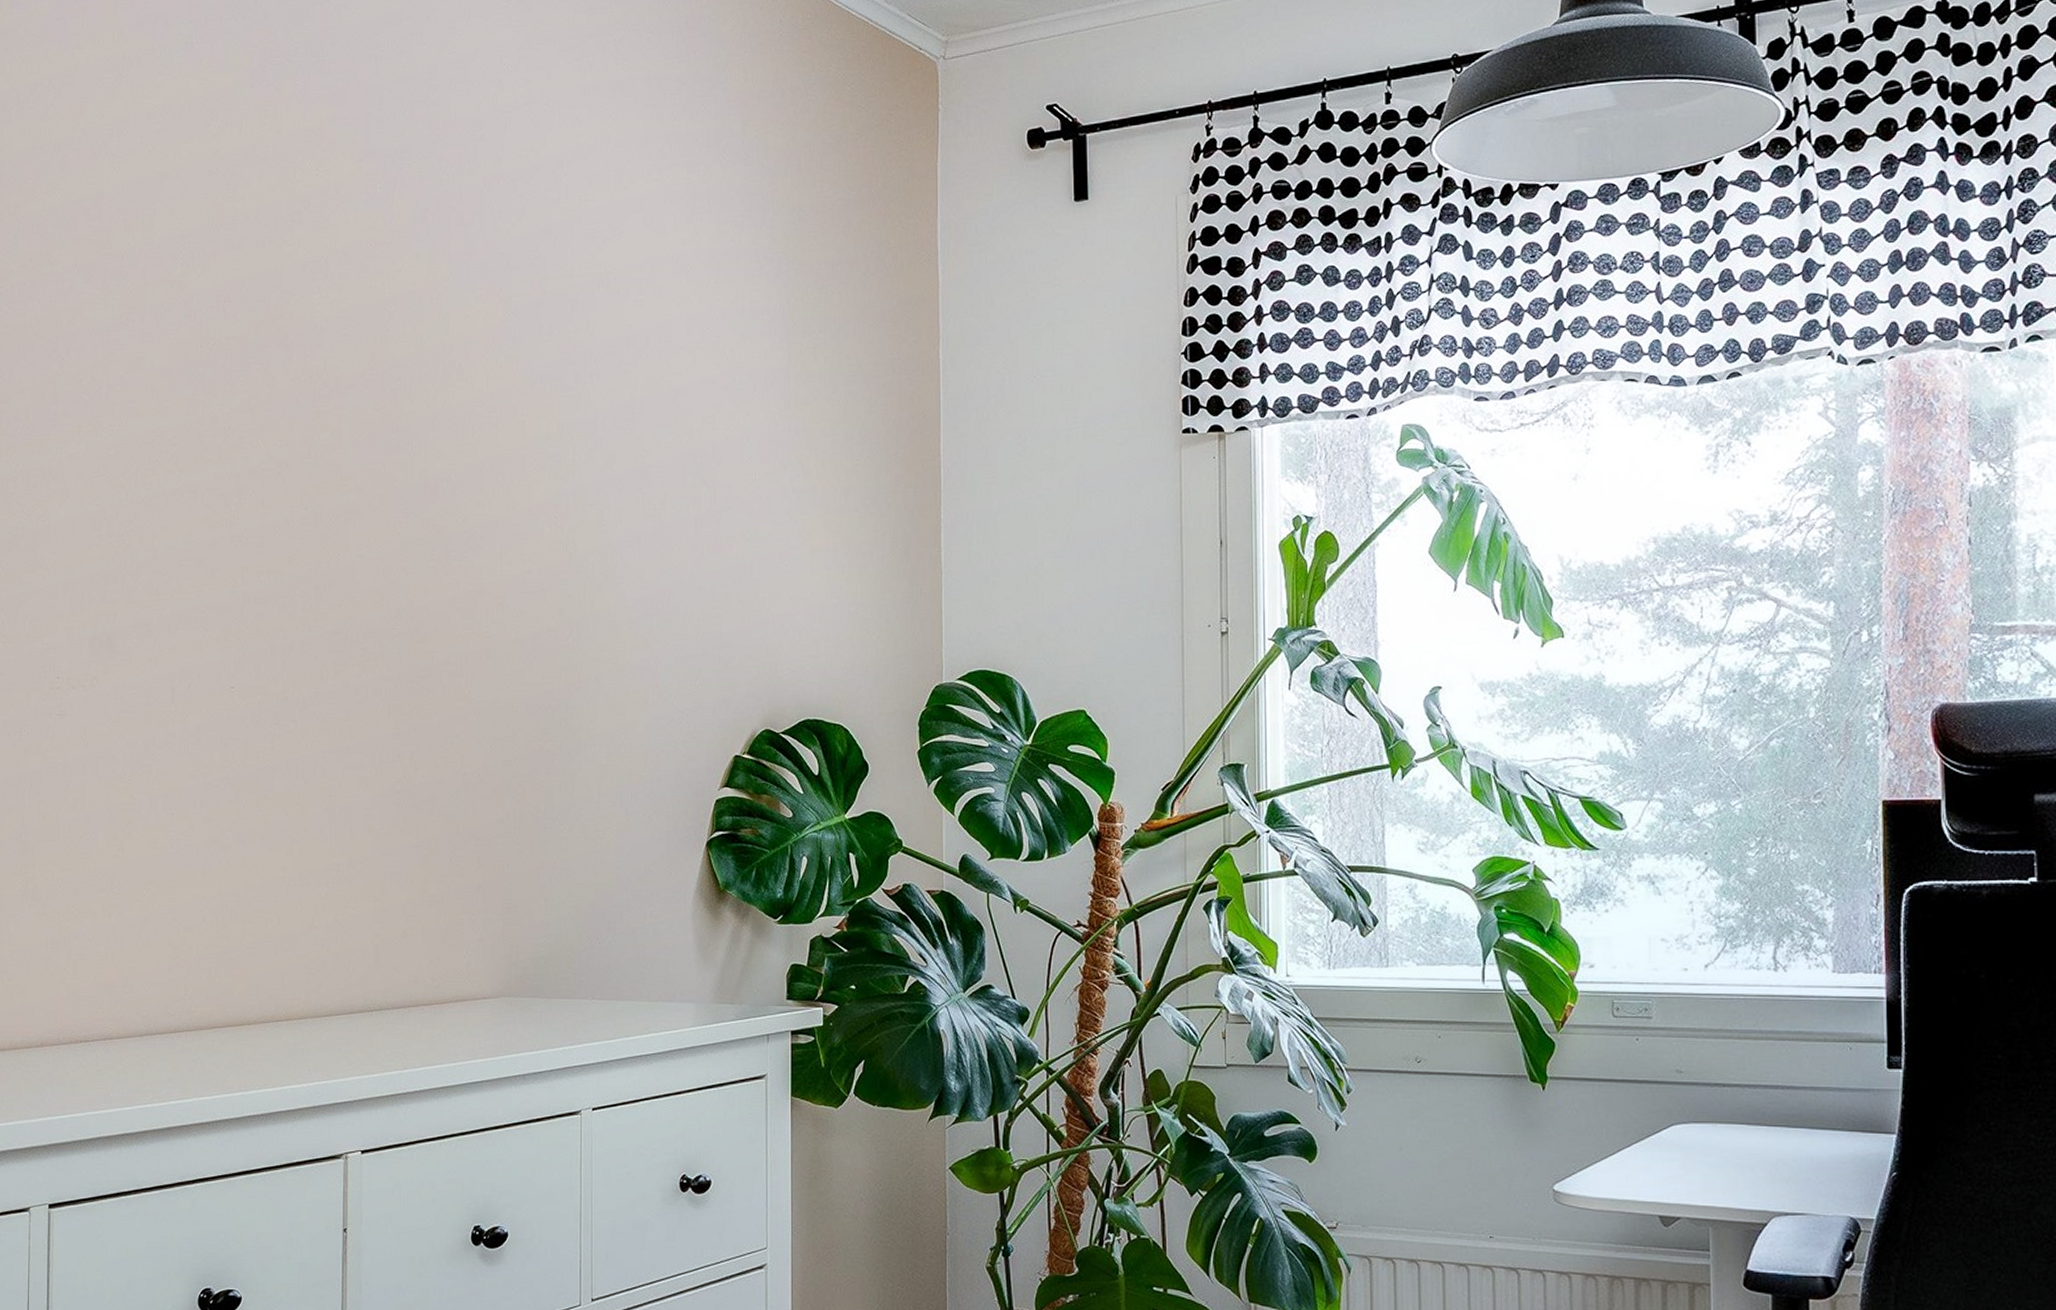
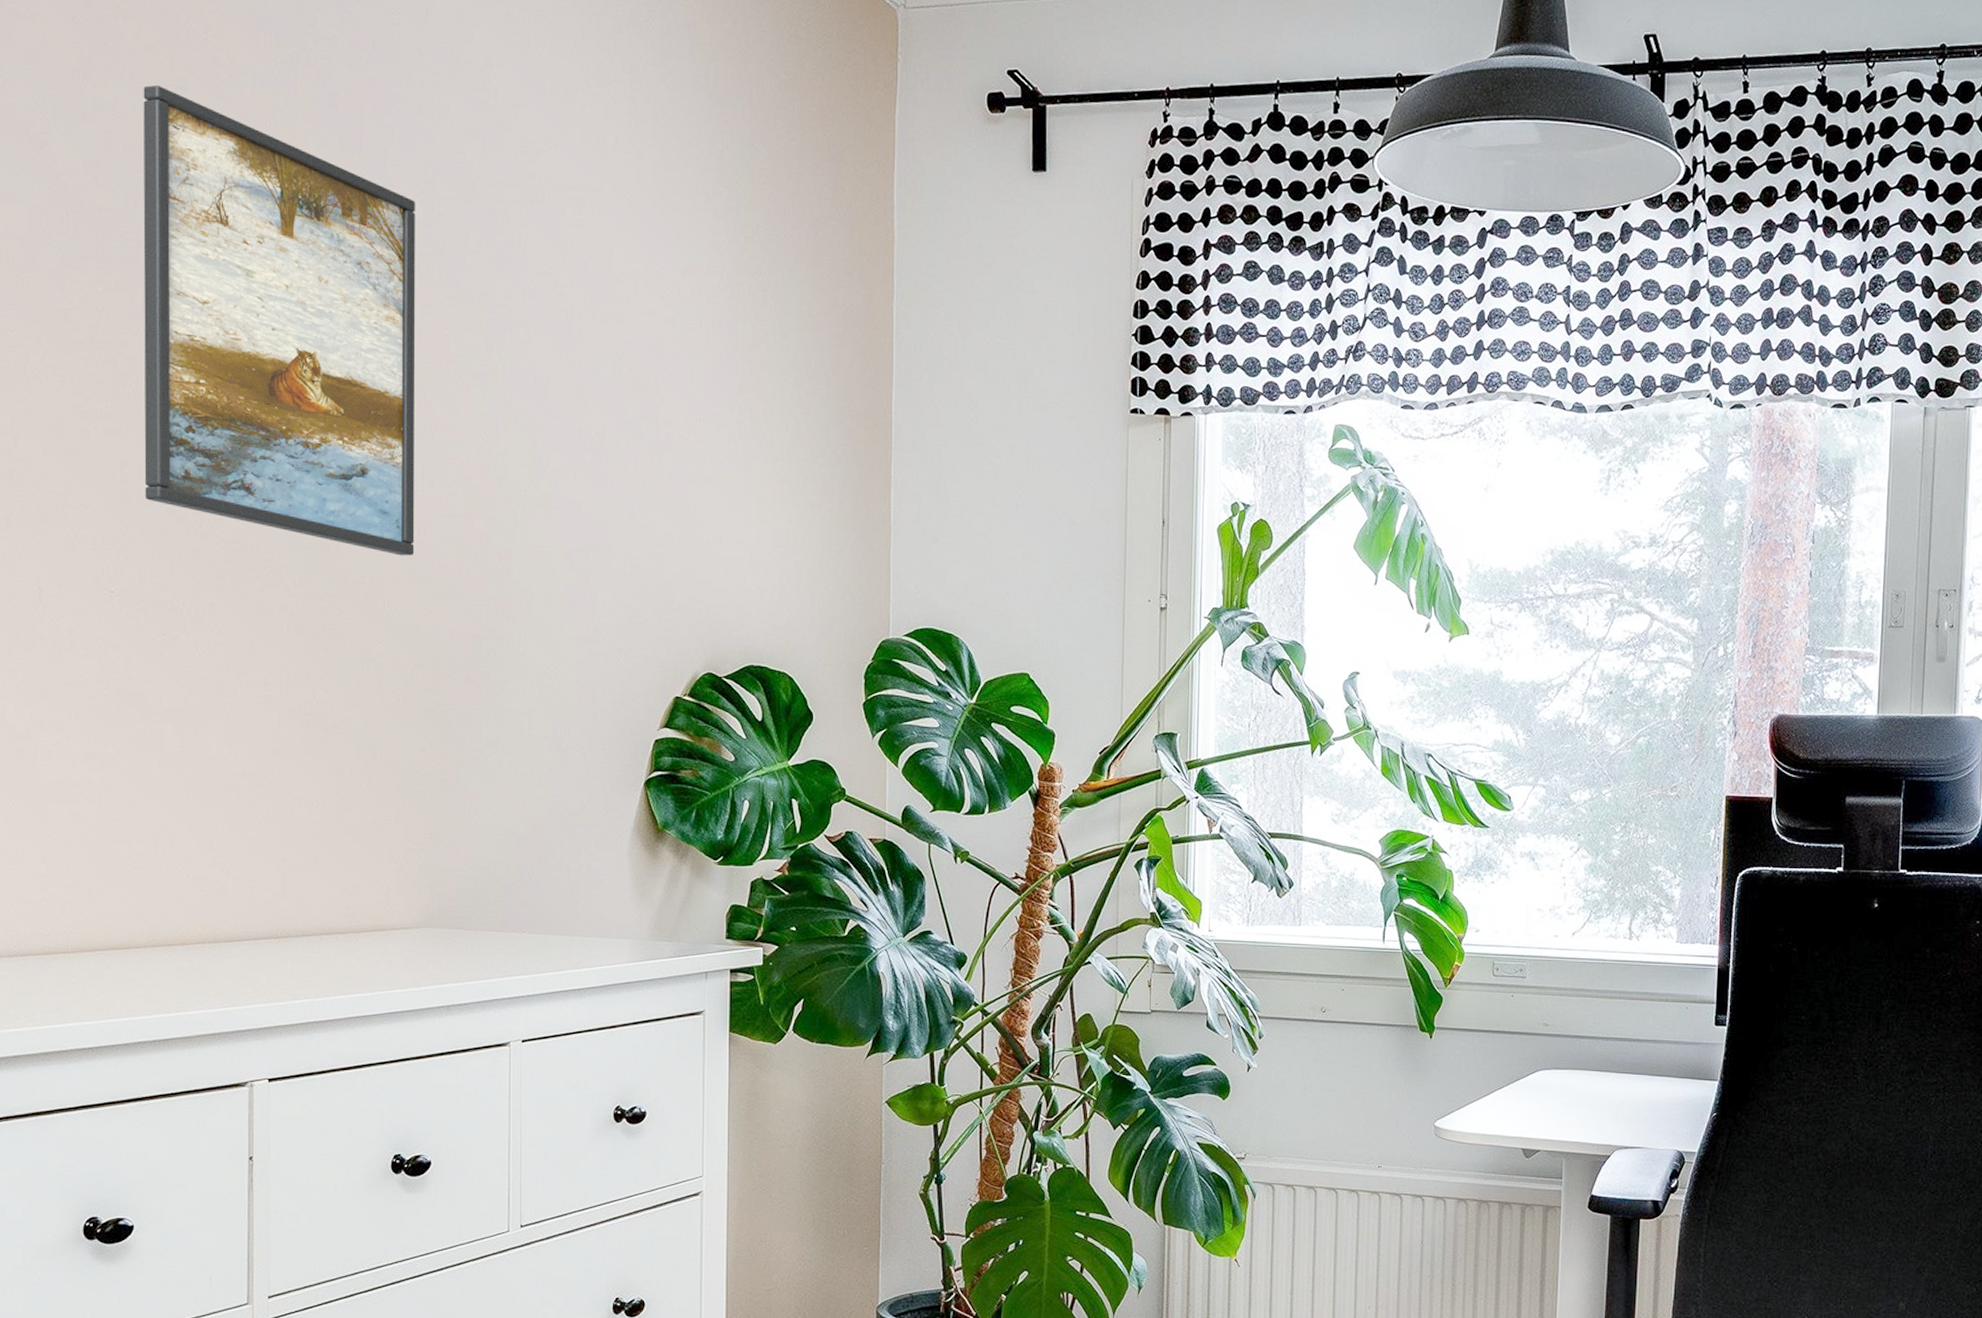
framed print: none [261,221,495,635] -> present [143,84,416,556]

